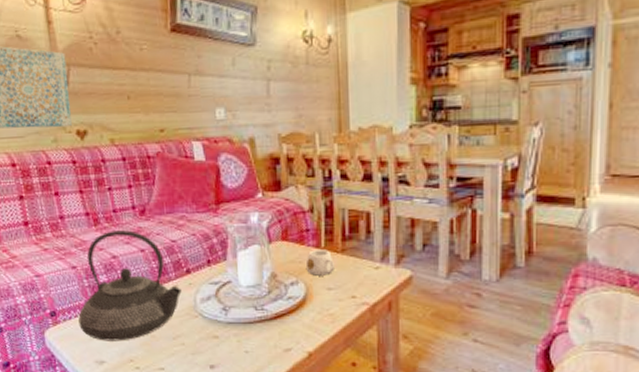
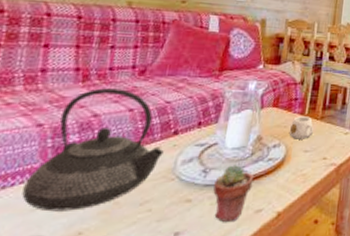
potted succulent: none [237,303,276,358] -> present [213,165,254,222]

